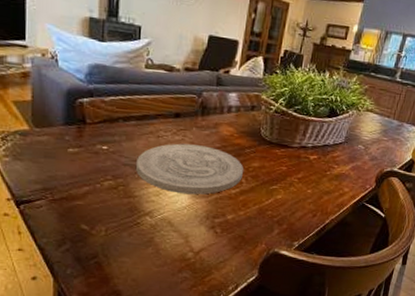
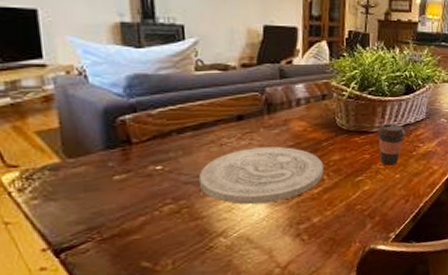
coffee cup: none [295,141,324,181] -> present [377,123,406,166]

